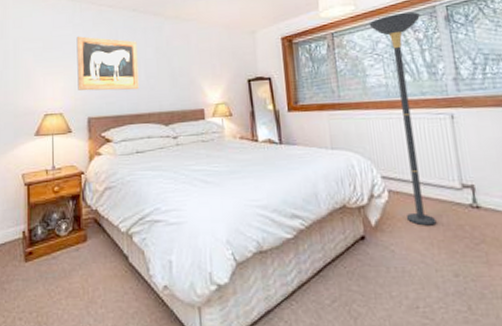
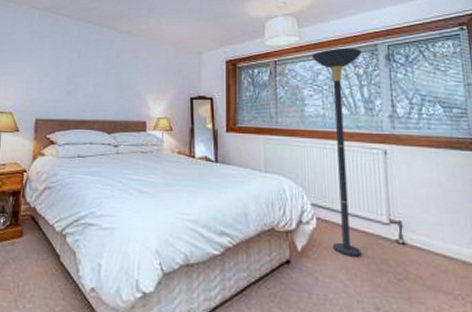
wall art: present [76,36,139,91] -> none [29,42,89,97]

